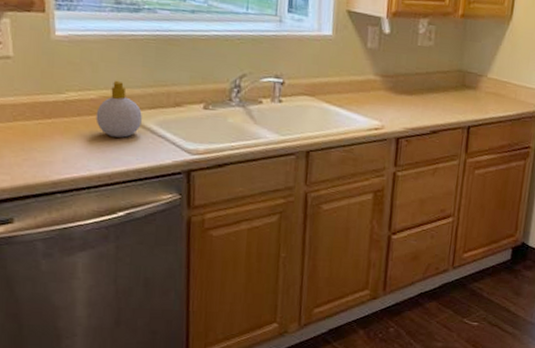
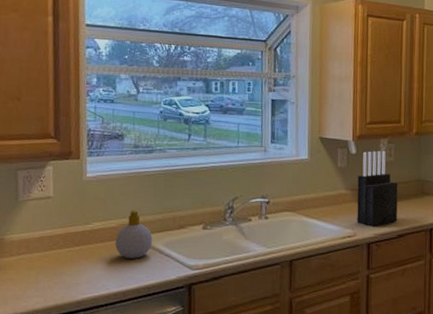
knife block: none [385,32,436,120] -> present [357,150,398,227]

